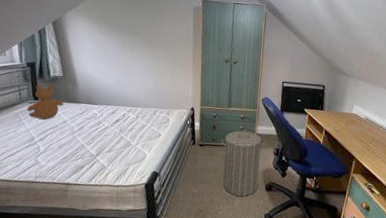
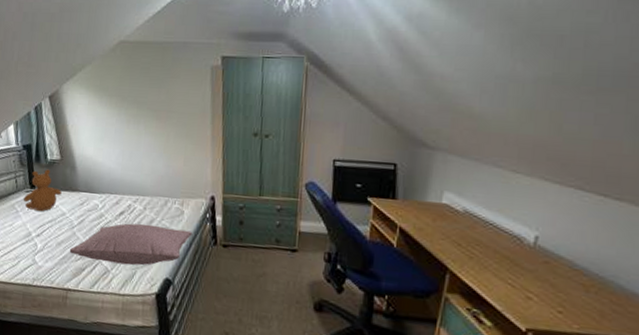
pillow: none [70,129,176,162] -> present [69,223,192,266]
laundry hamper: present [220,130,265,196] -> none [250,226,312,318]

